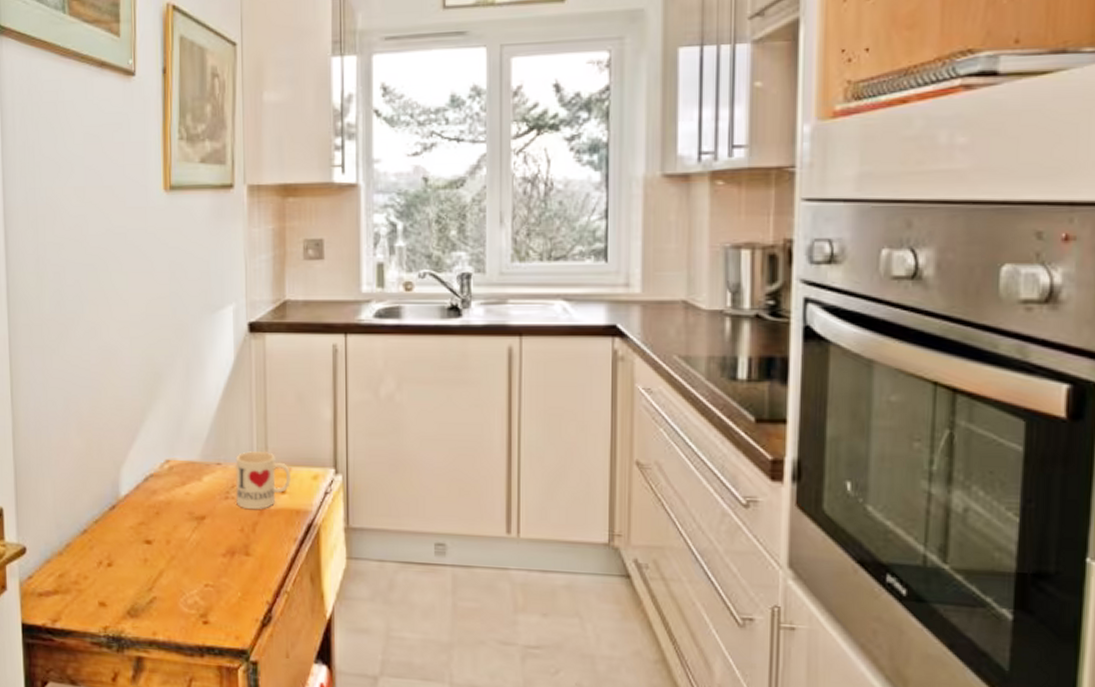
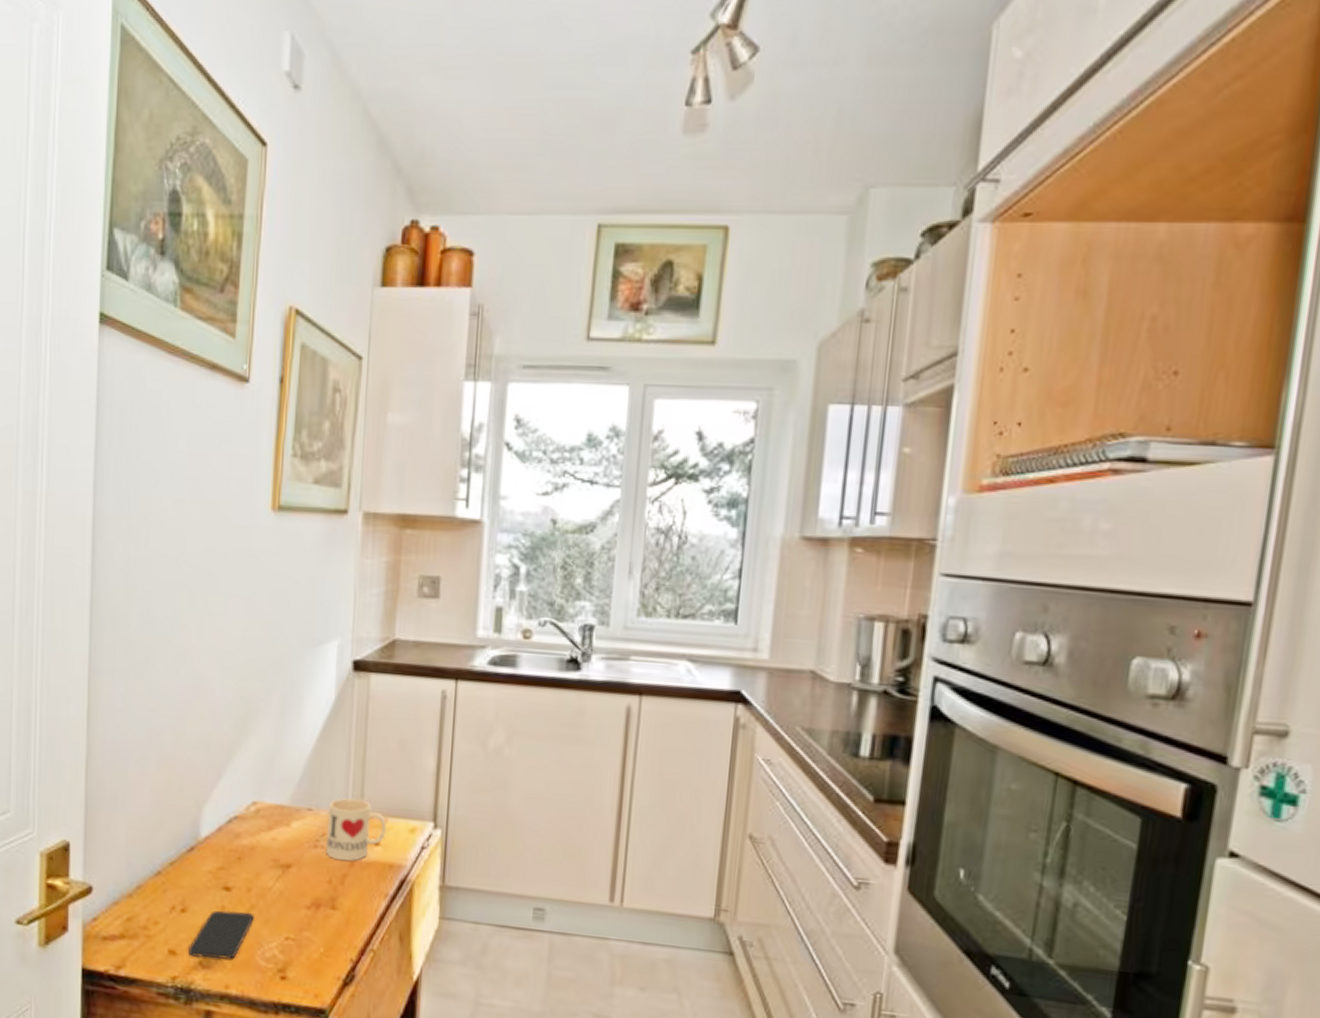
smartphone: none [117,562,175,608] -> present [189,910,254,959]

